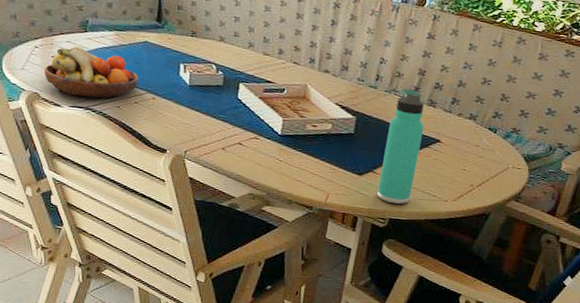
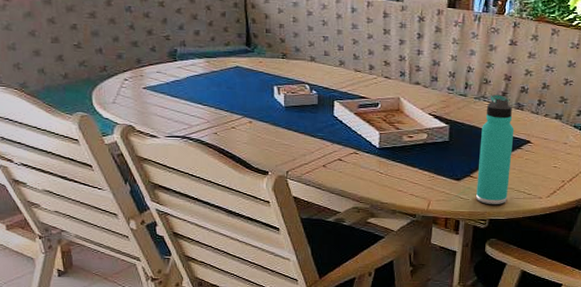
fruit bowl: present [44,46,139,98] -> none [136,76,234,126]

